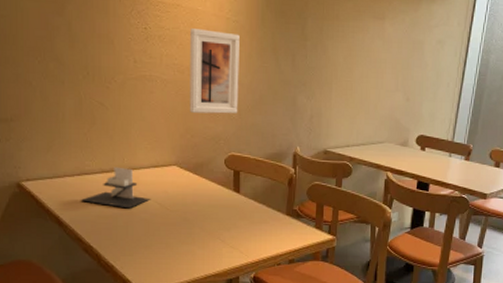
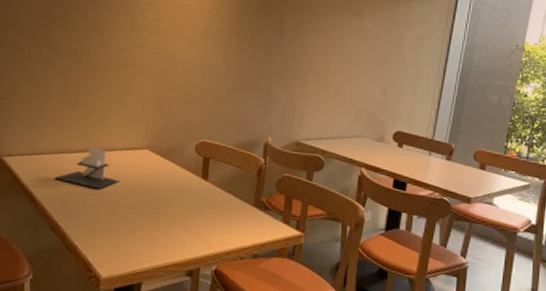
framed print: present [189,29,240,114] -> none [166,20,220,102]

